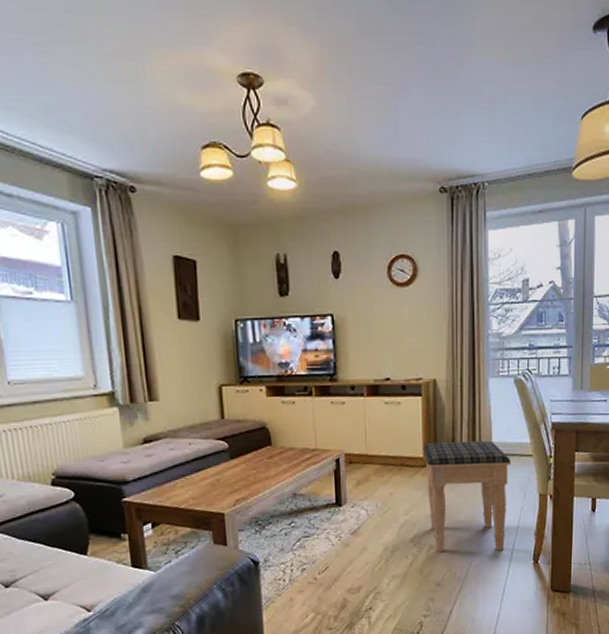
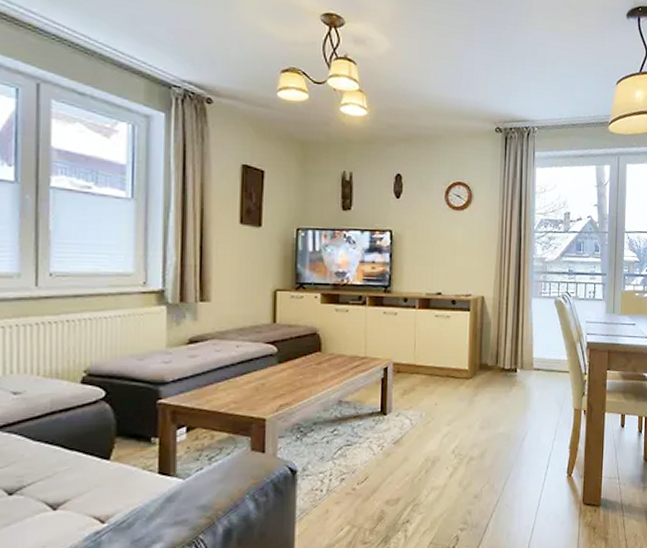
footstool: present [423,440,512,553] -> none [469,355,550,465]

